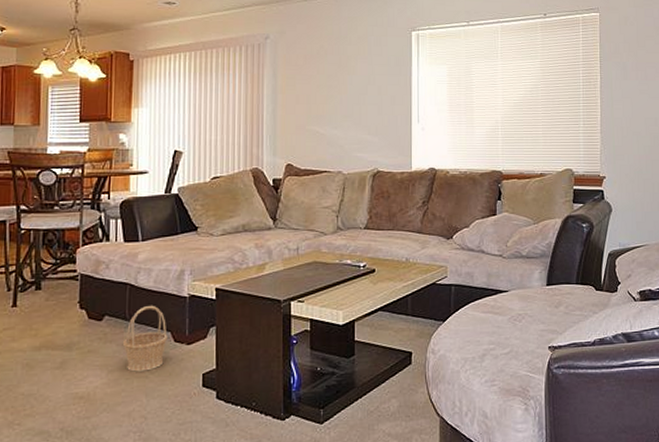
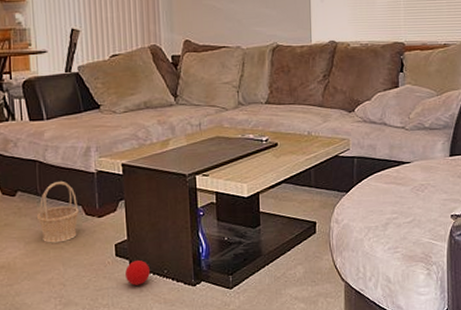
ball: none [211,392,237,419] -> present [125,260,150,286]

